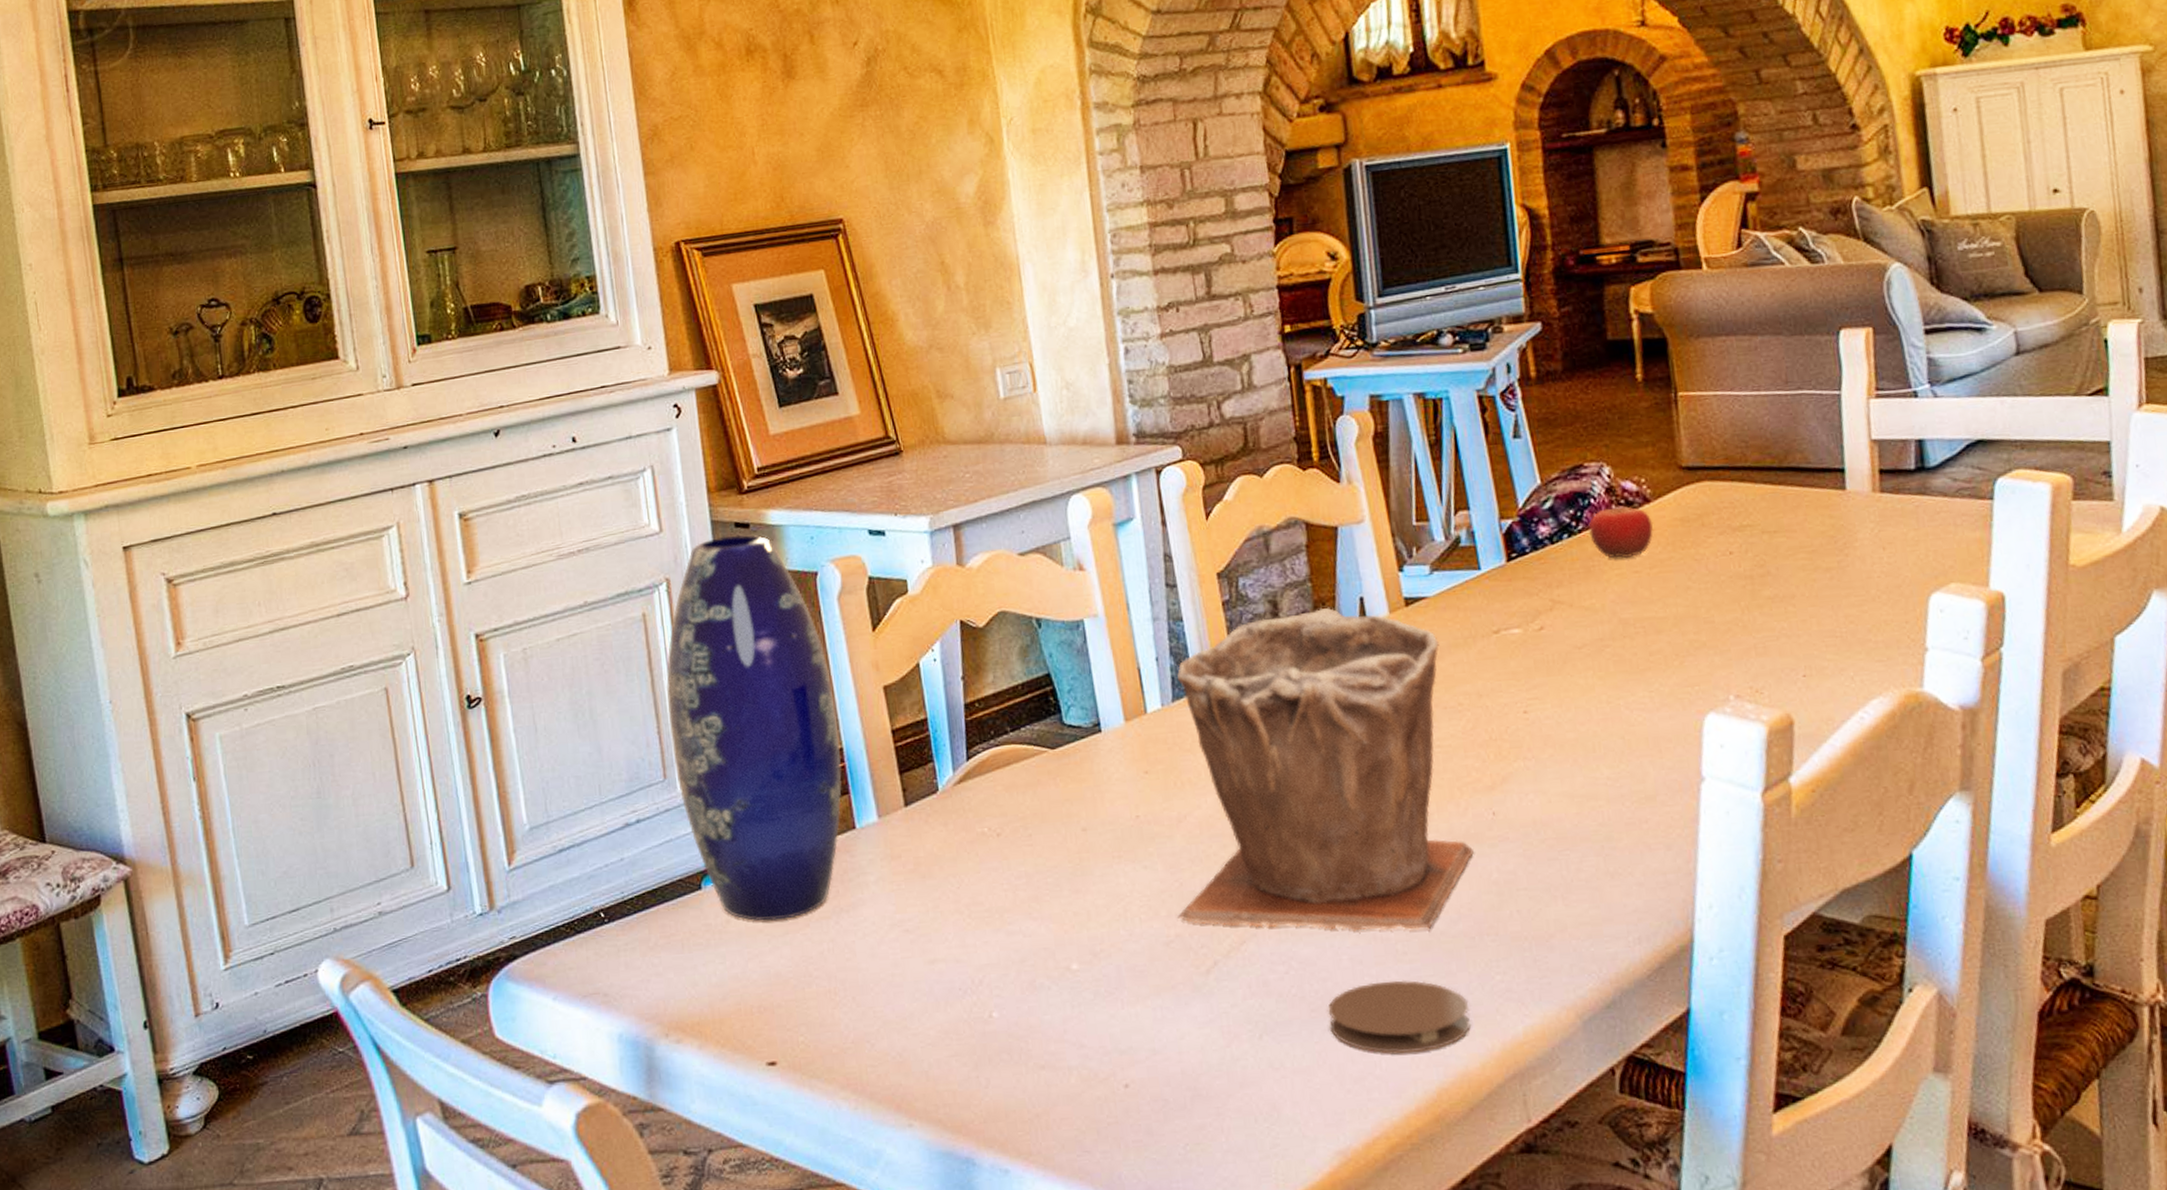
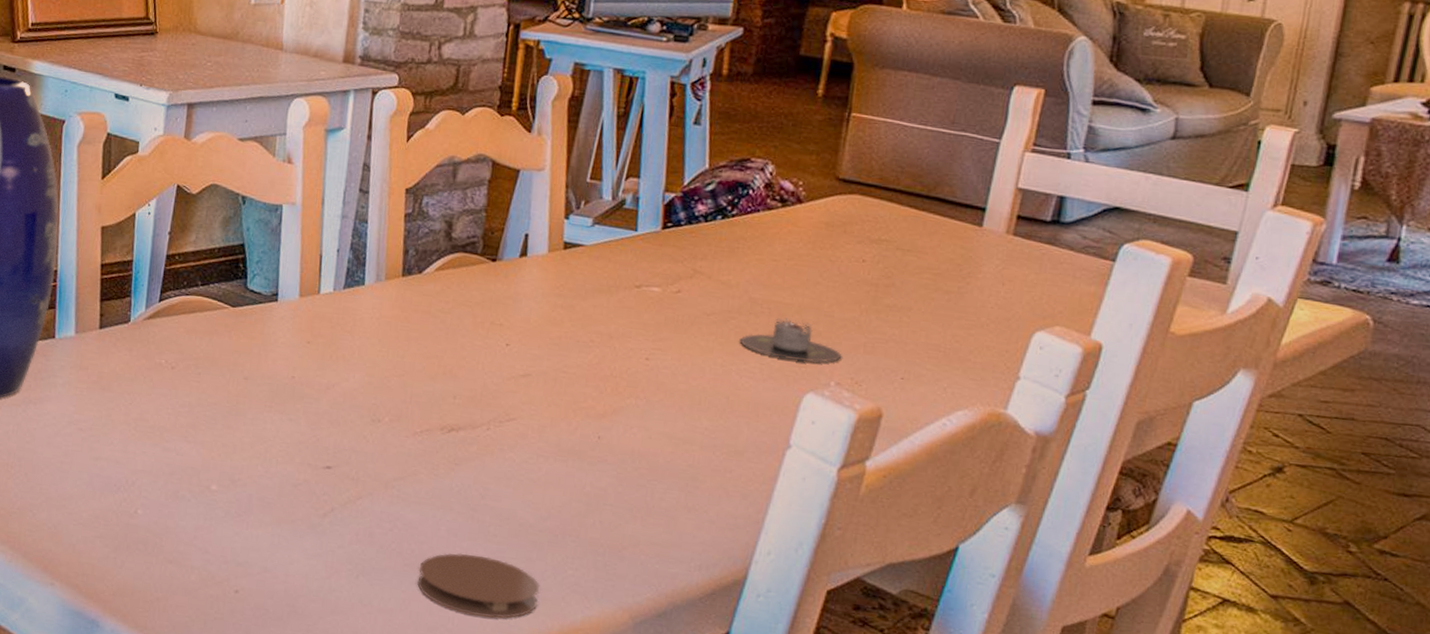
plant pot: present [1177,607,1474,932] -> none [309,235,586,521]
fruit: present [1588,500,1653,558] -> none [741,195,801,248]
candle: none [1620,633,1734,681] -> present [740,318,842,363]

